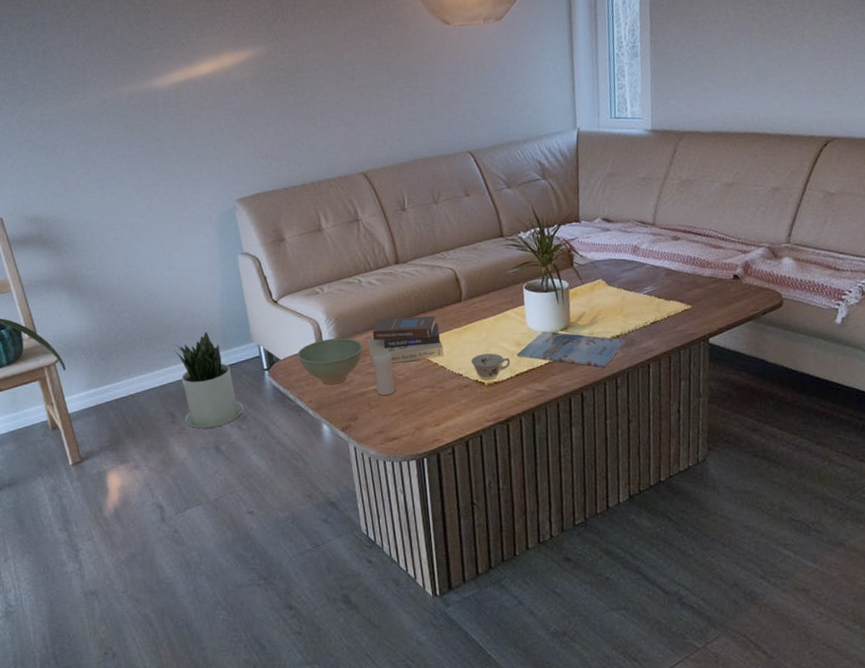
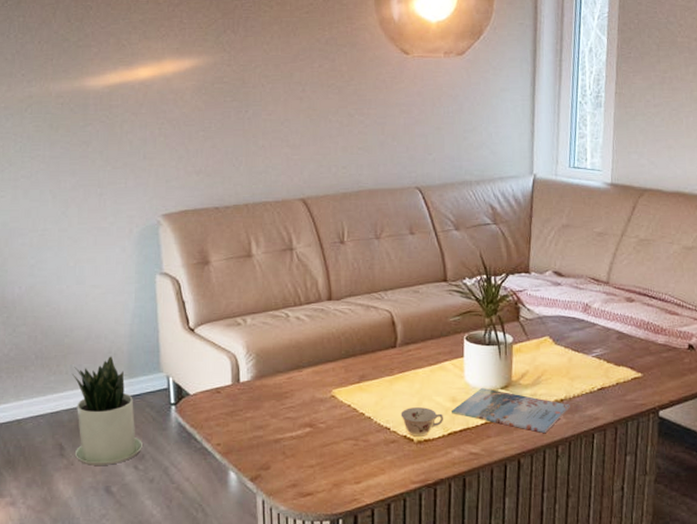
bowl: present [297,337,363,385] -> none [209,375,284,428]
books: present [367,315,444,367] -> none [289,358,373,411]
candle: present [372,351,396,396] -> none [293,395,316,444]

